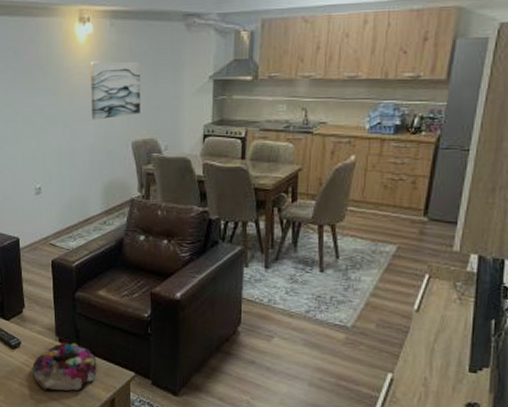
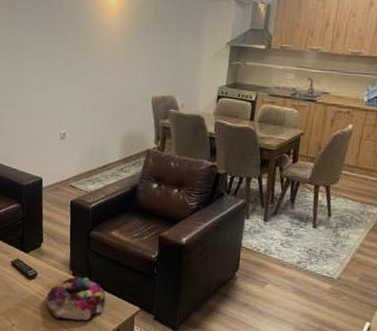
wall art: present [90,61,141,120] -> none [116,20,166,75]

